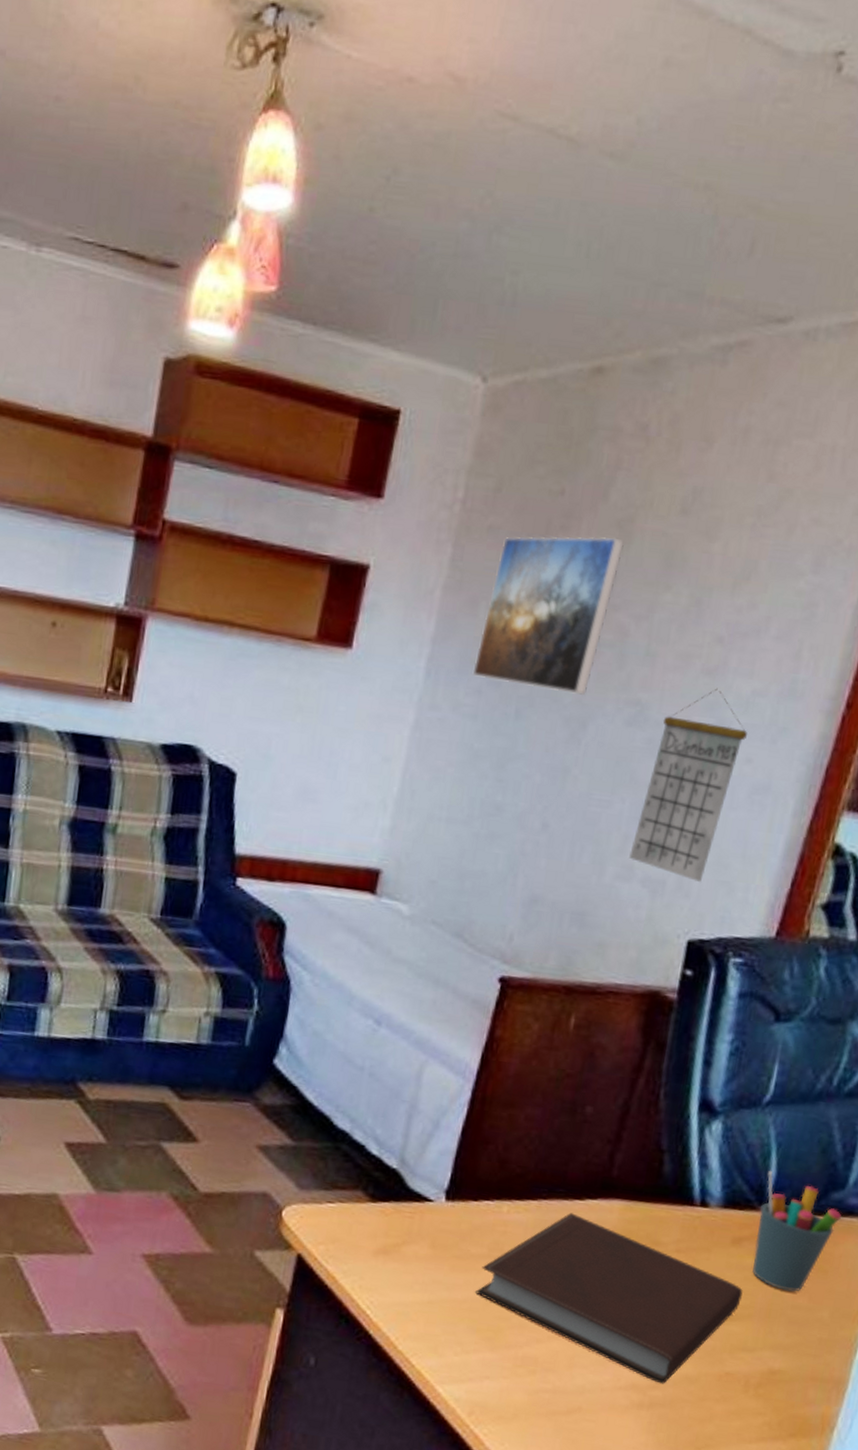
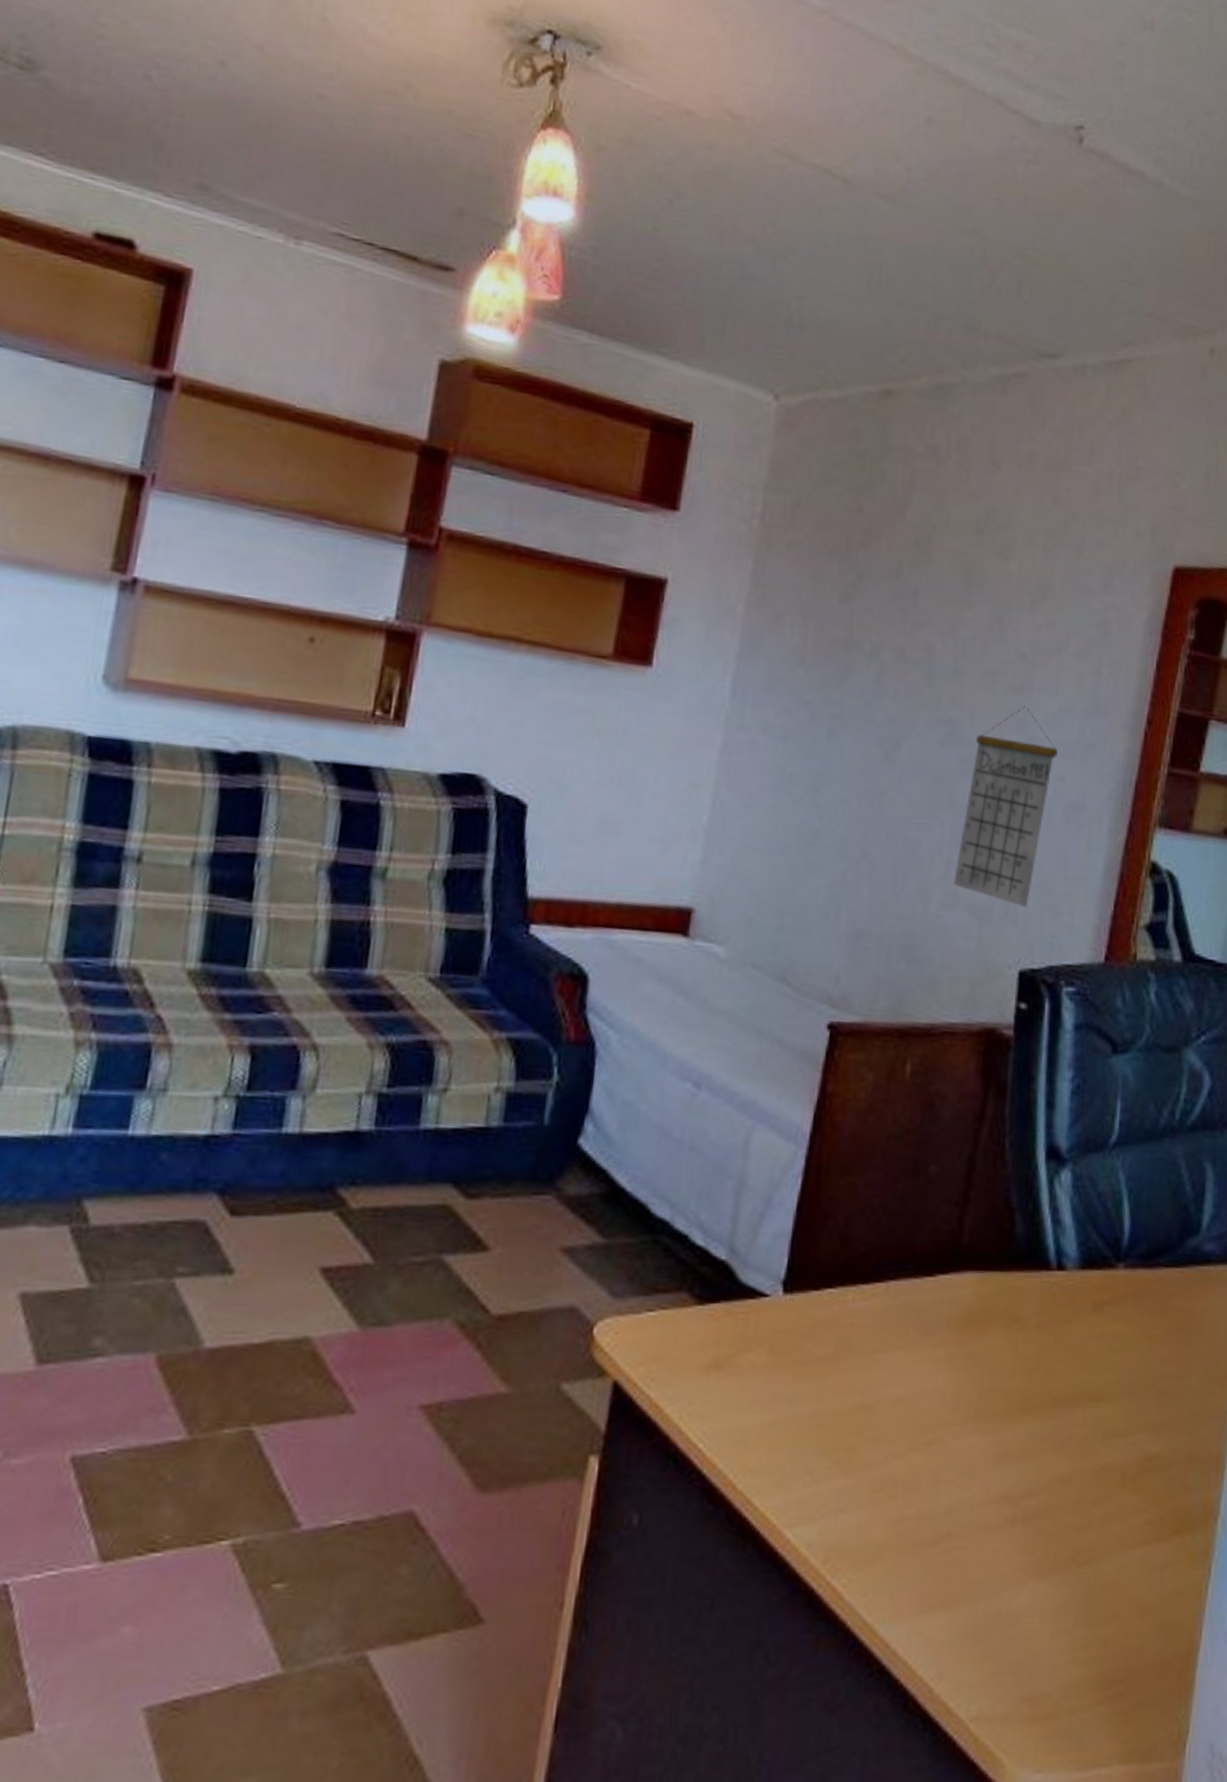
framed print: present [472,536,625,696] -> none [780,552,925,715]
notebook: present [475,1212,743,1384] -> none [823,1293,1109,1490]
pen holder: present [752,1171,841,1292] -> none [1116,1221,1199,1359]

